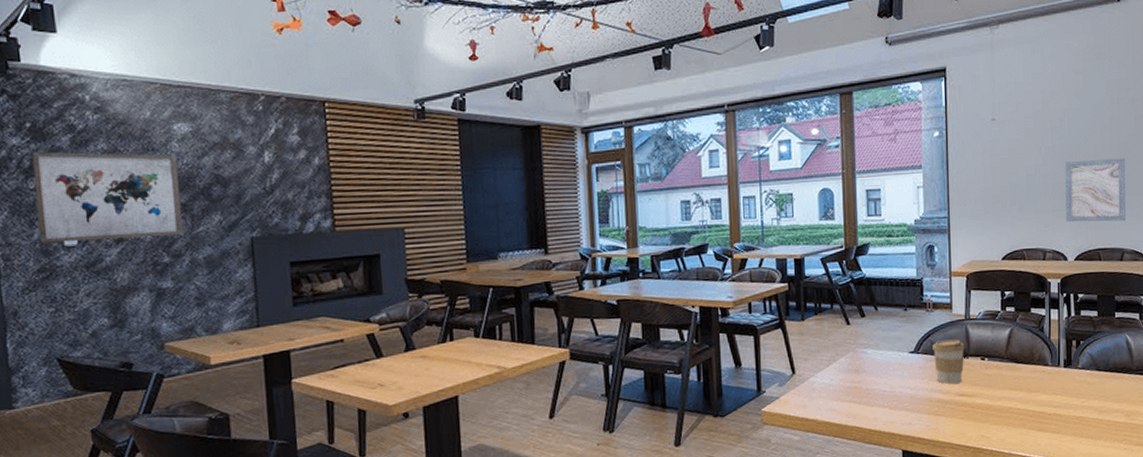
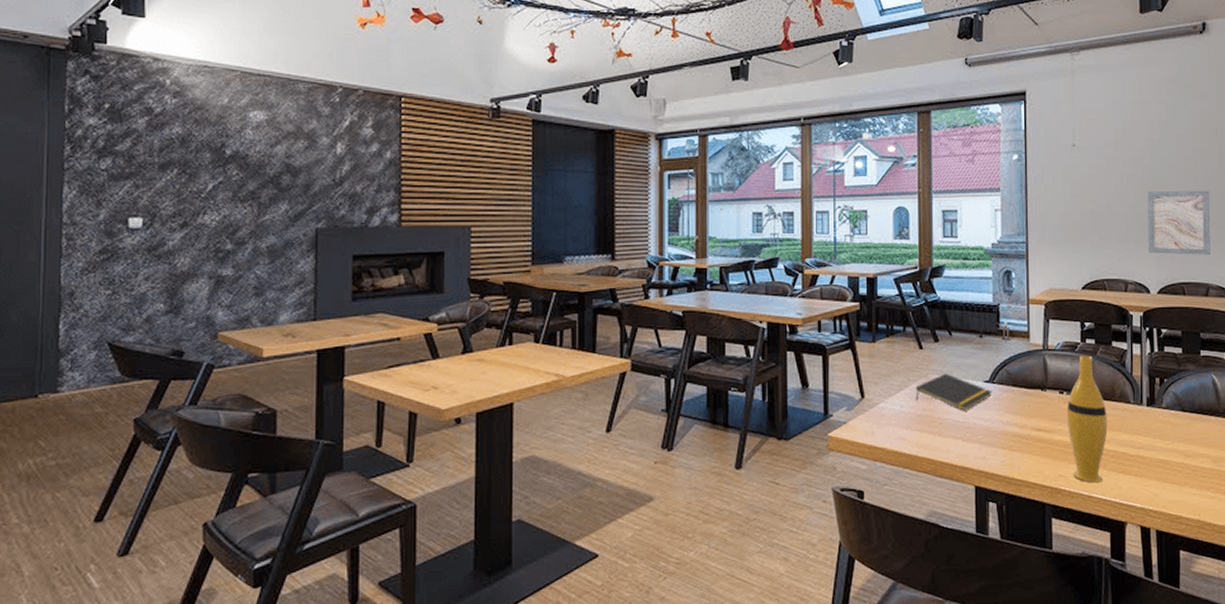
wall art: present [31,151,183,244] -> none [105,133,249,224]
notepad: none [844,346,917,381] -> present [915,373,992,411]
coffee cup: present [933,339,965,385] -> none [1009,370,1043,418]
vase: none [988,322,1027,442] -> present [1066,355,1108,483]

